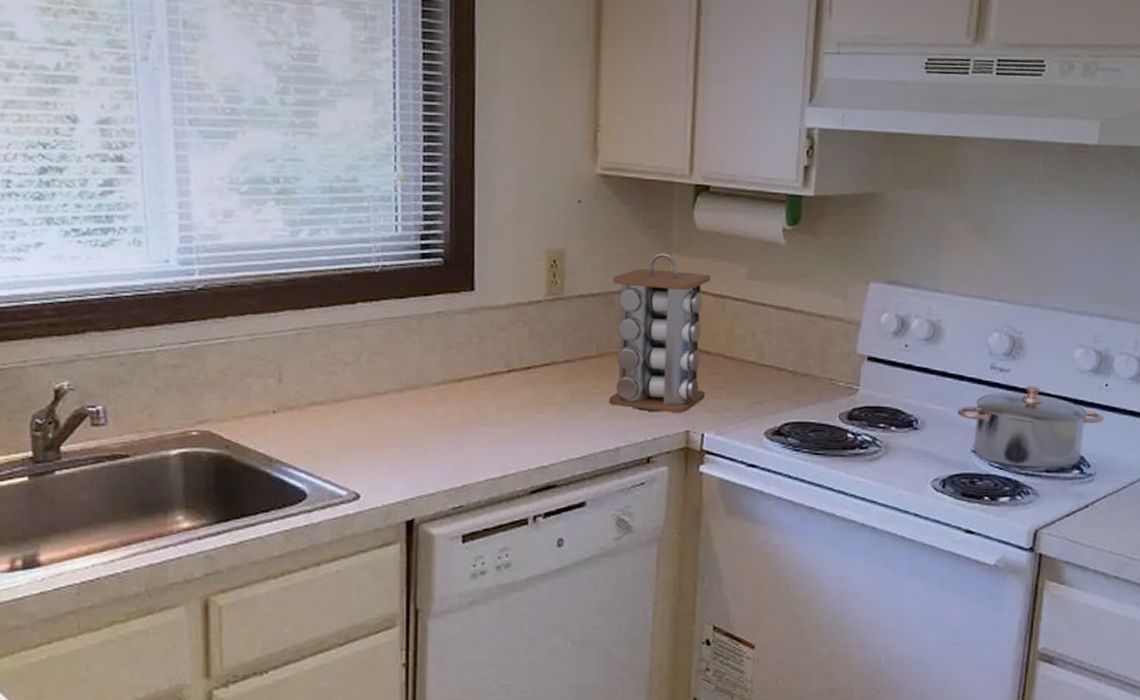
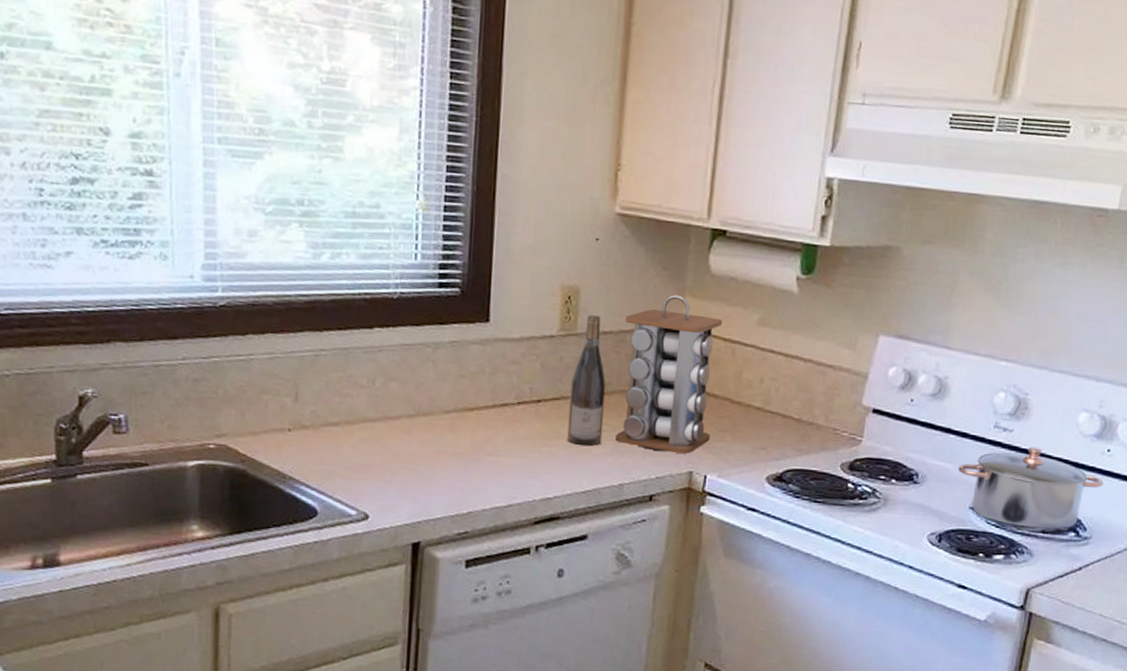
wine bottle: none [560,277,597,410] -> present [567,314,606,446]

